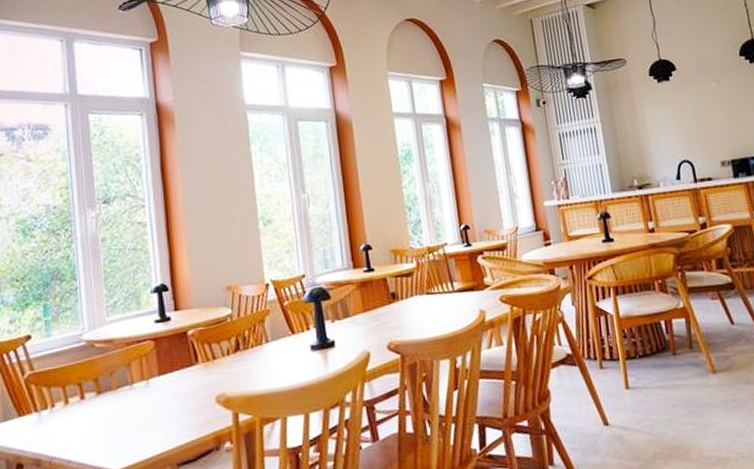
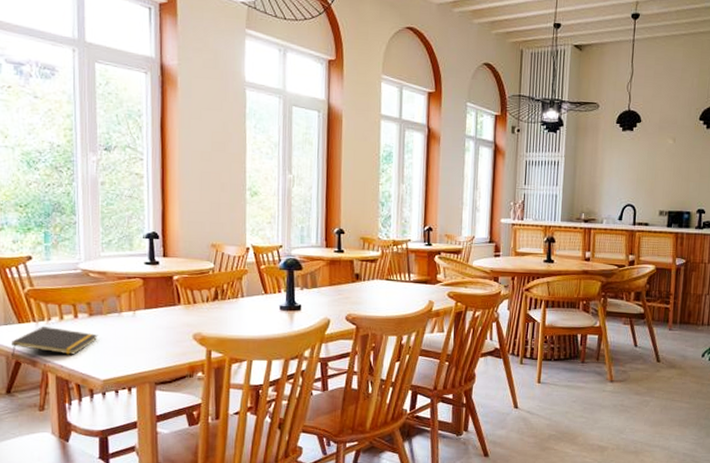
notepad: none [10,414,109,459] -> present [10,325,98,357]

